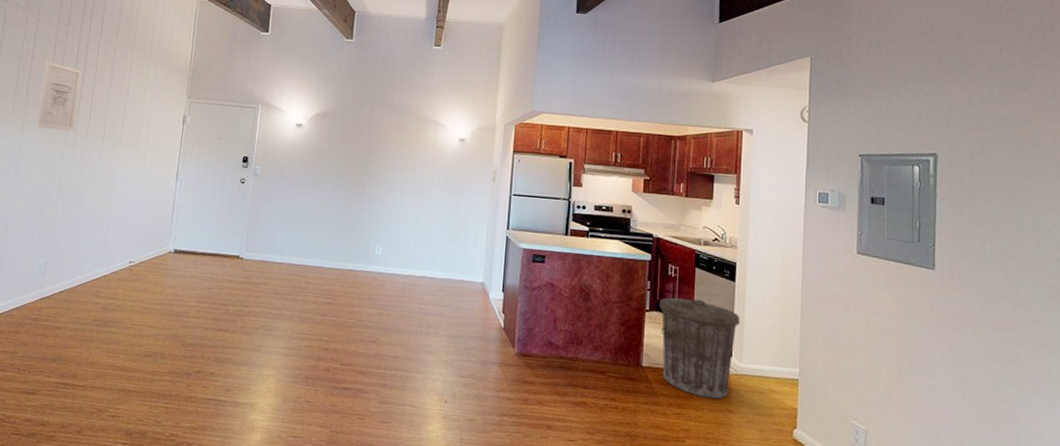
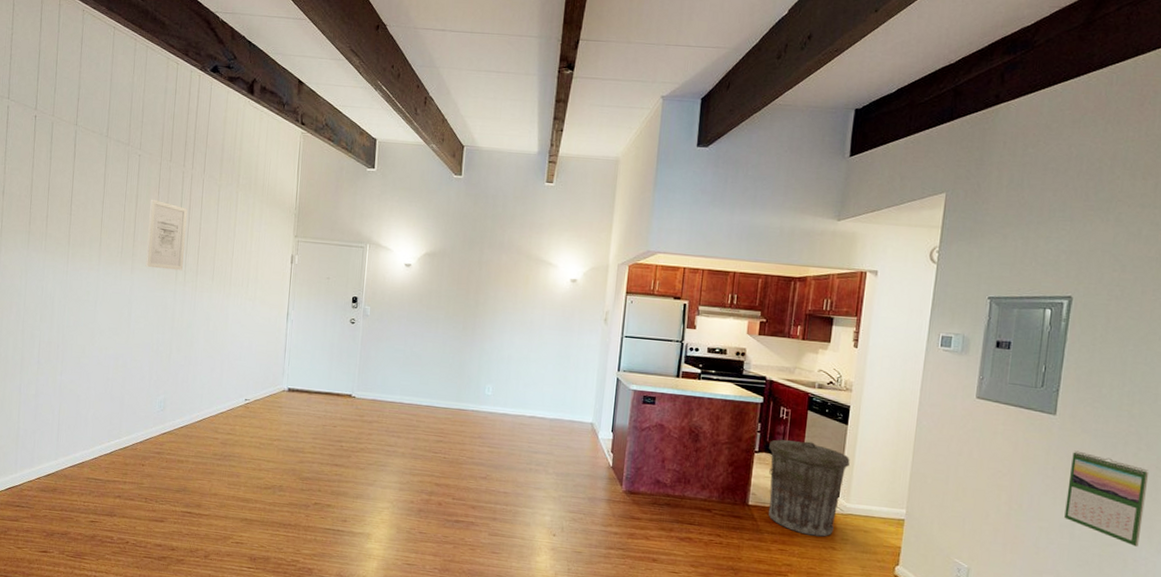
calendar: none [954,305,1031,404] -> present [1064,450,1149,547]

